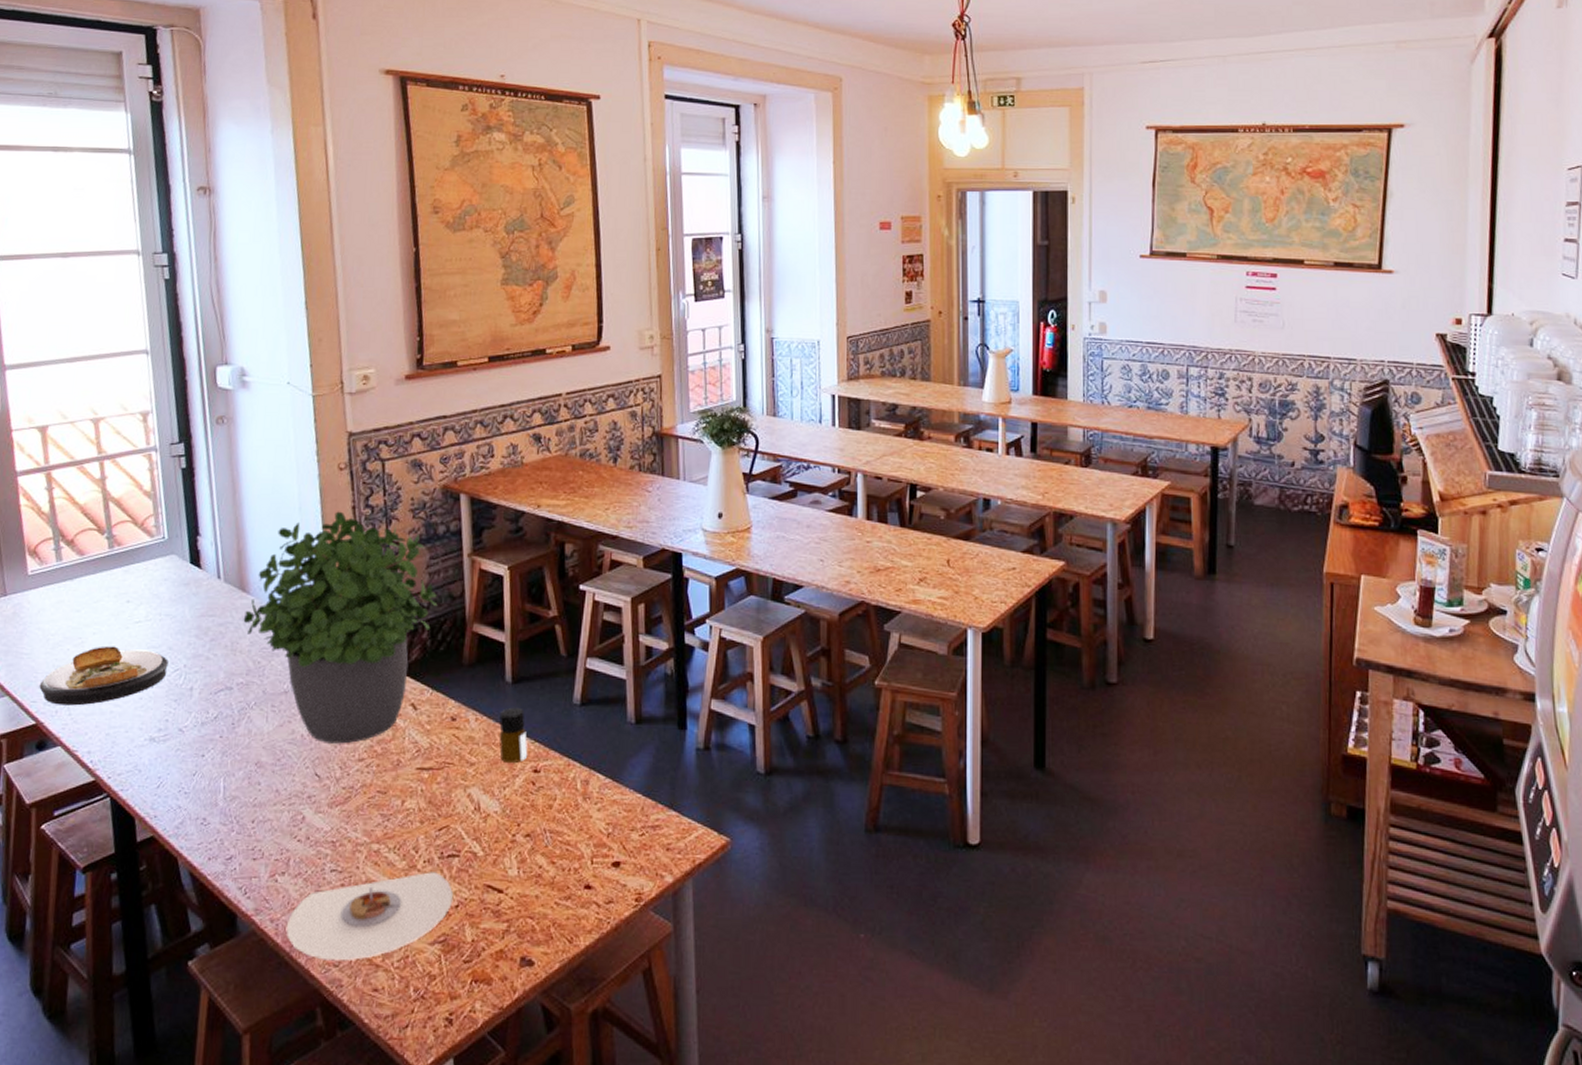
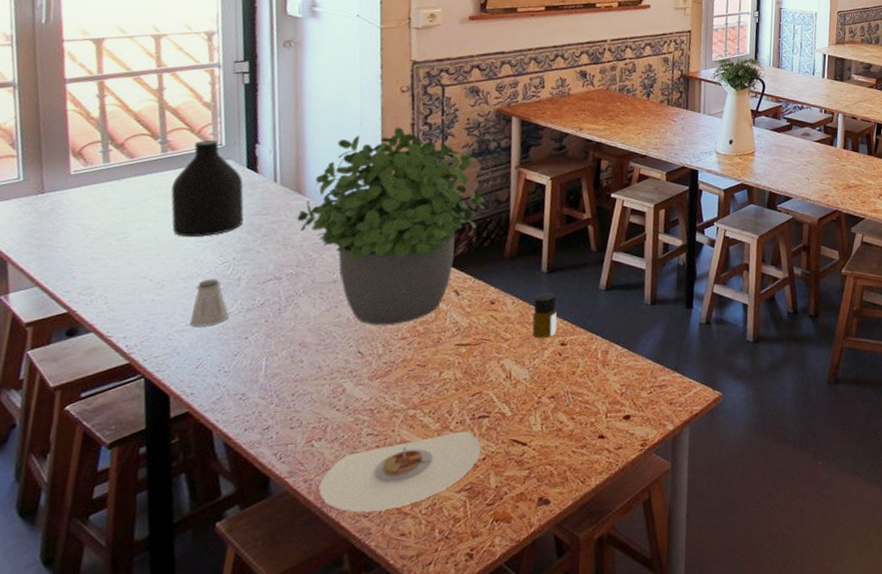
plate: present [39,646,168,706] -> none [74,240,217,295]
bottle: none [120,532,192,643] -> present [171,139,244,238]
saltshaker: none [147,688,185,742] -> present [189,279,229,326]

